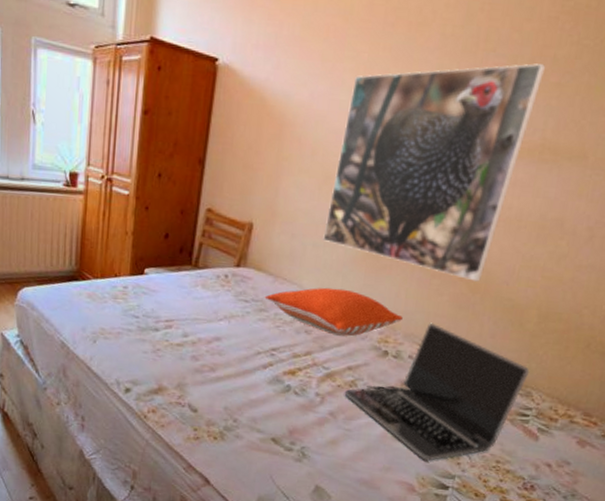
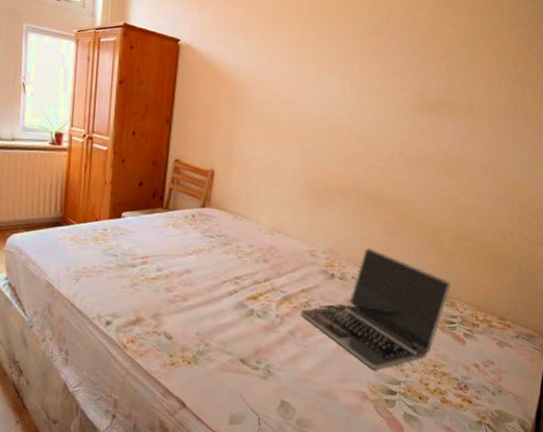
pillow: present [264,287,403,337] -> none [227,222,344,263]
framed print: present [323,63,545,282] -> none [273,41,434,211]

